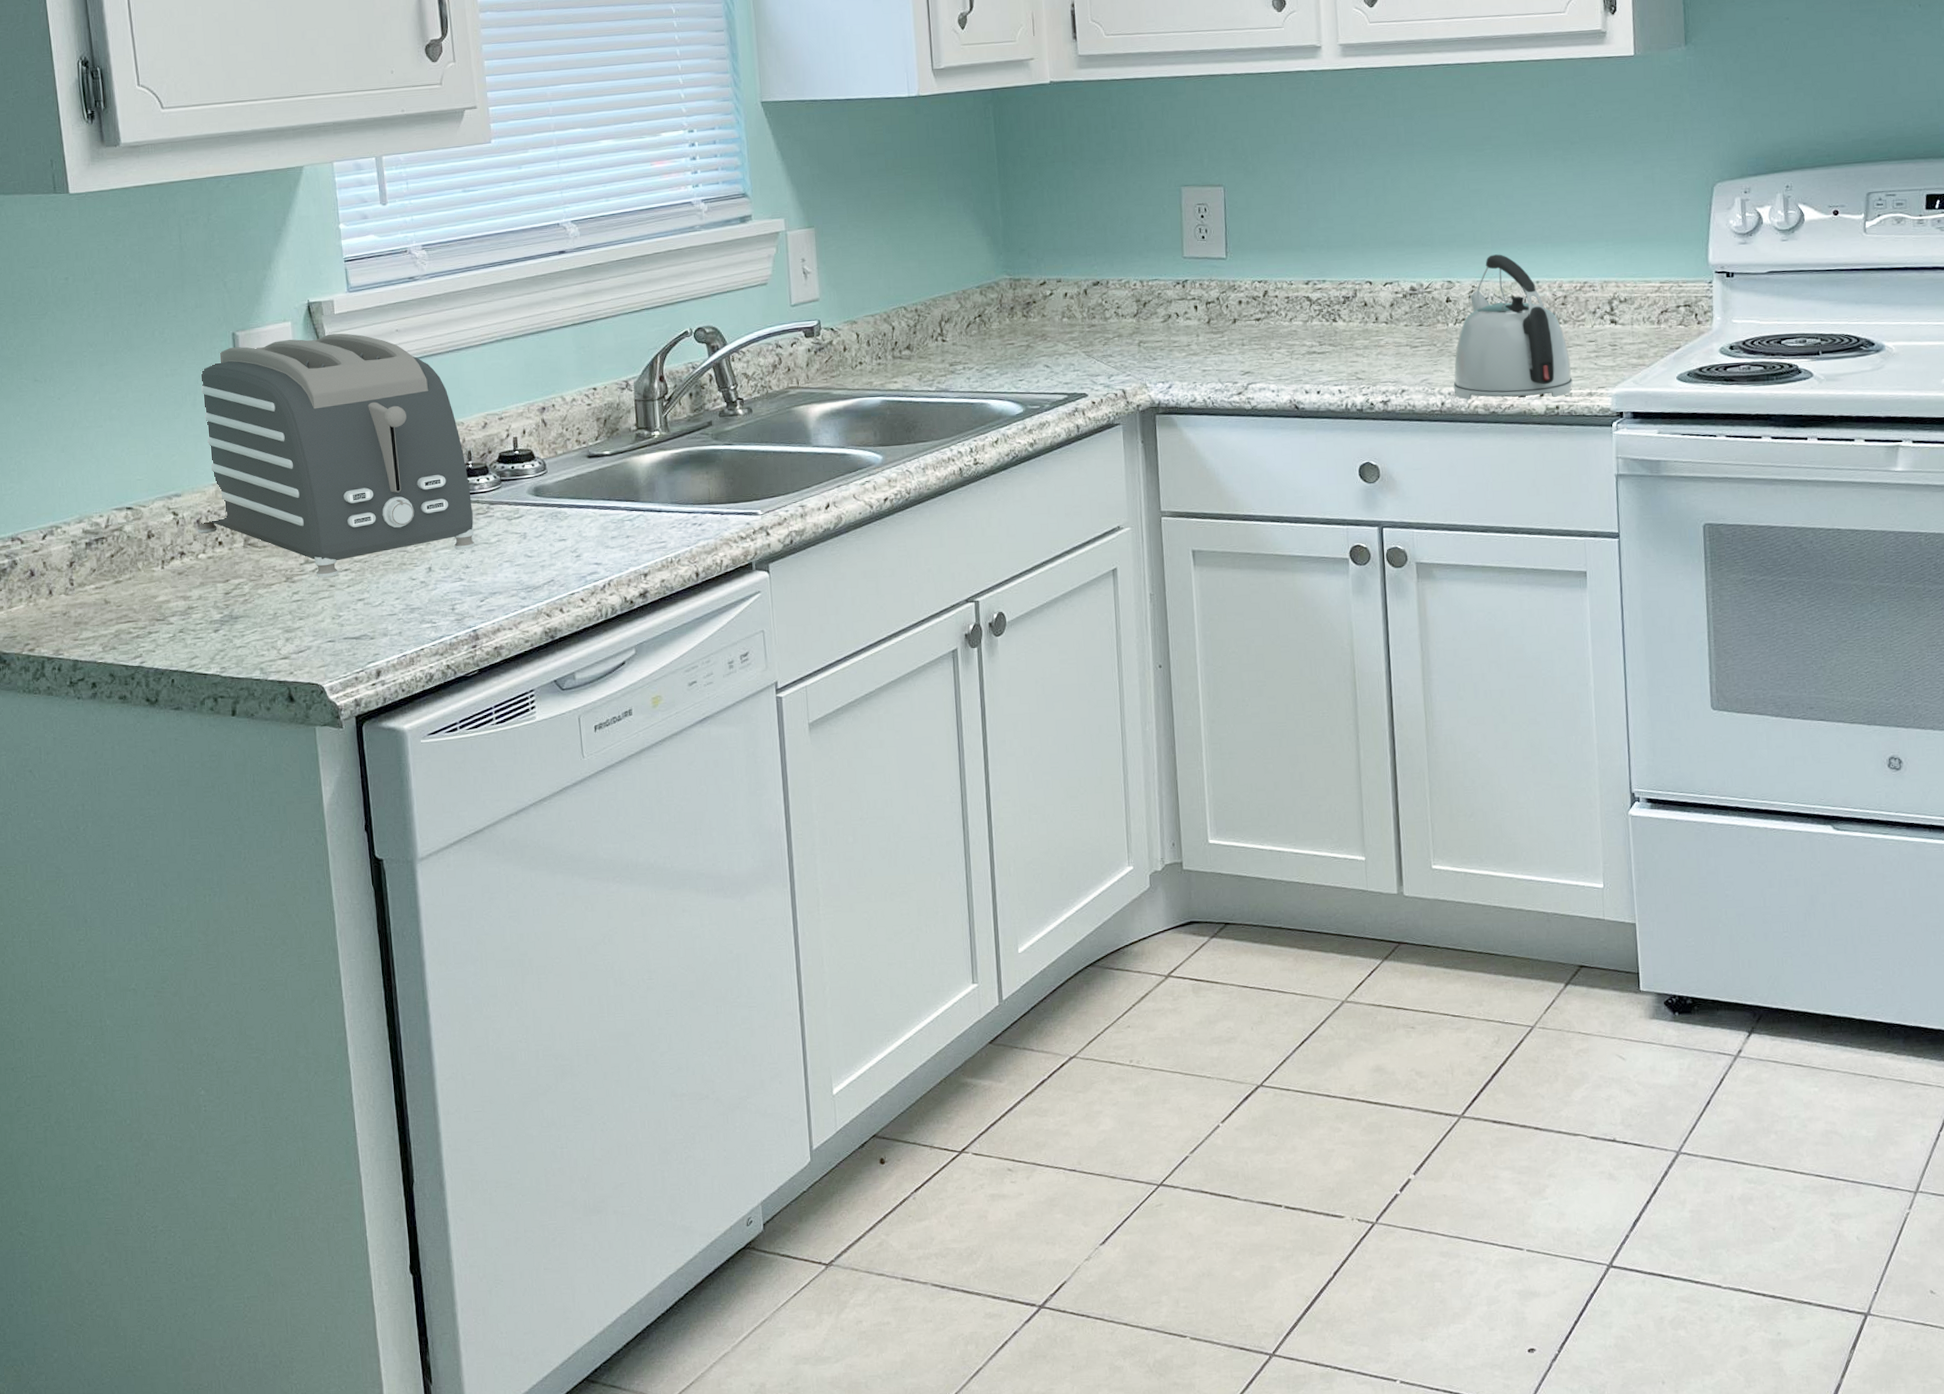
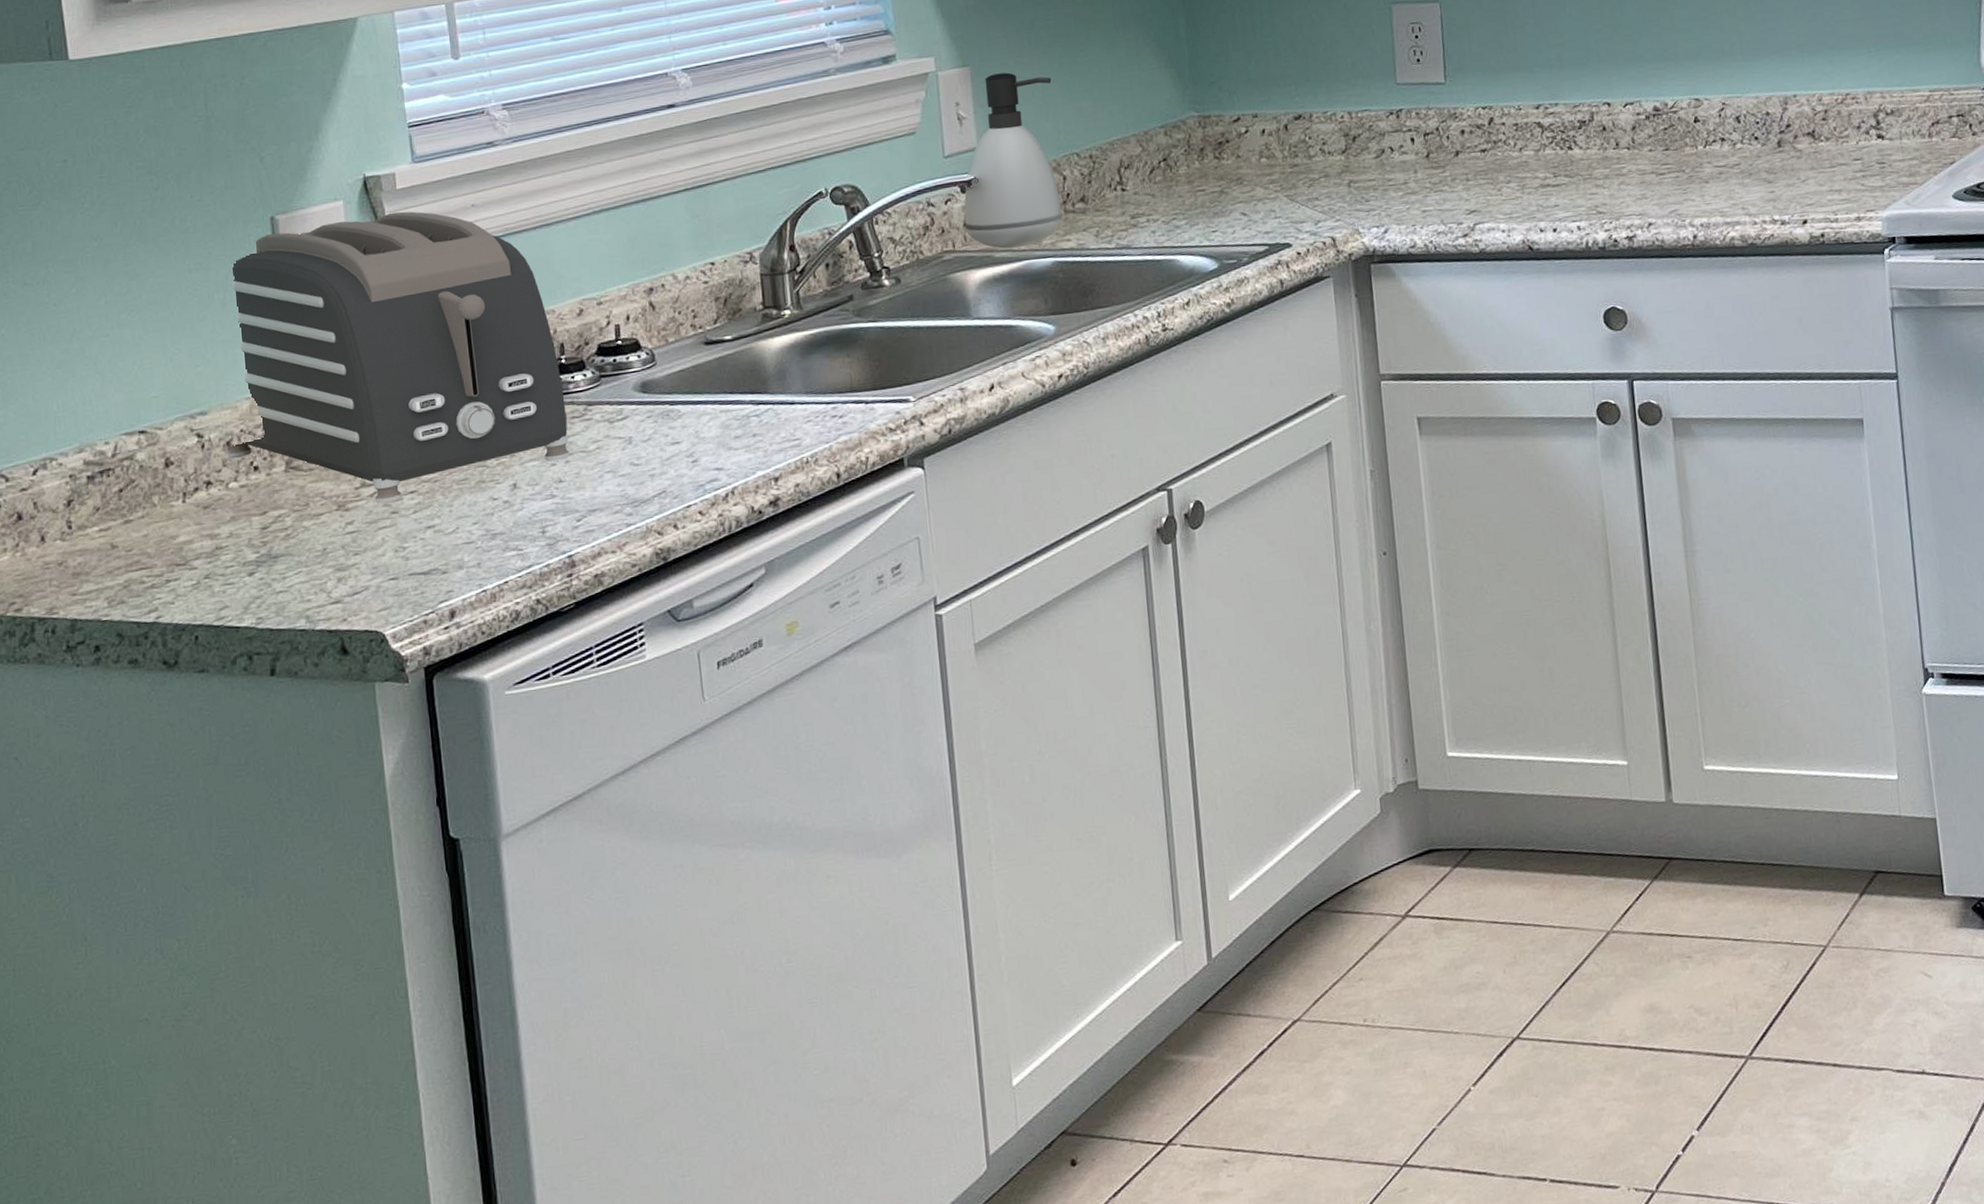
soap dispenser: none [807,234,891,387] -> present [964,72,1063,249]
kettle: present [1453,254,1573,400] -> none [1706,66,1839,232]

